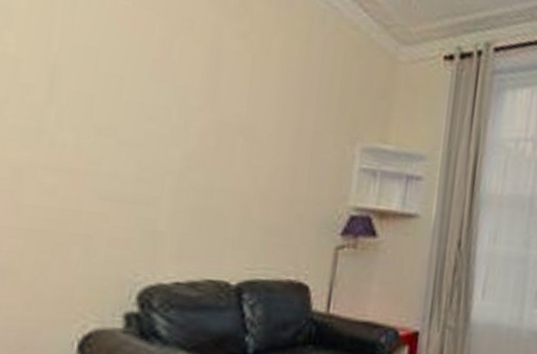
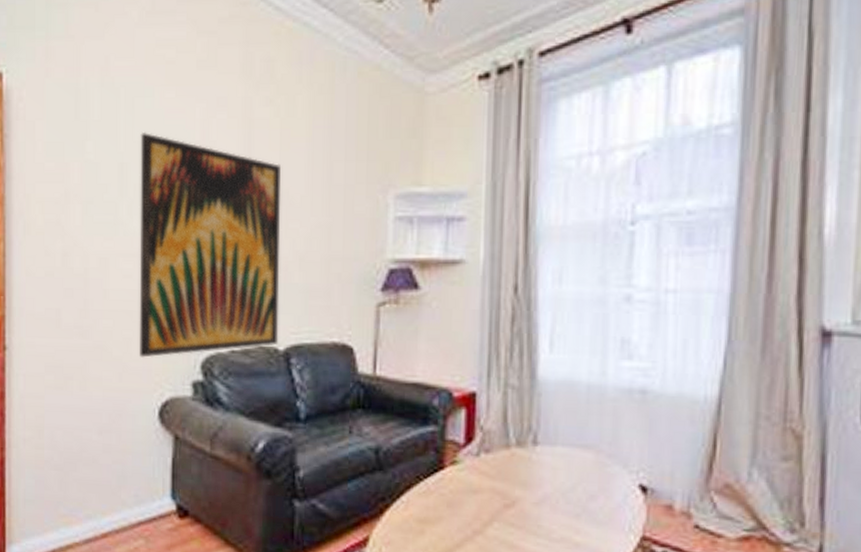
wall art: none [57,35,250,285] -> present [139,131,282,358]

